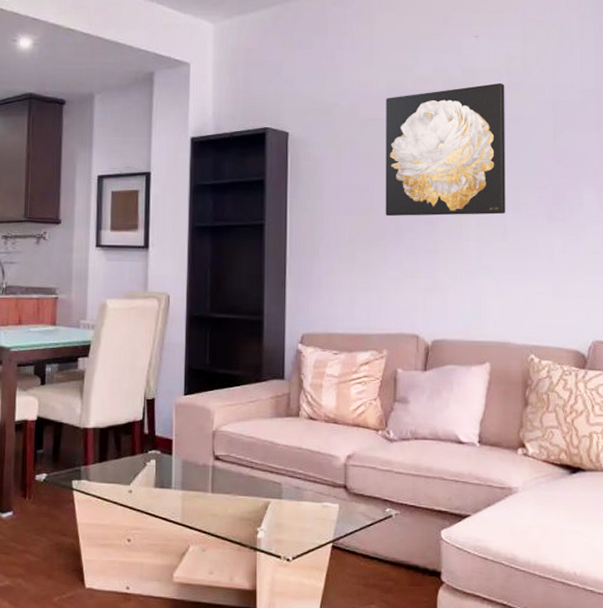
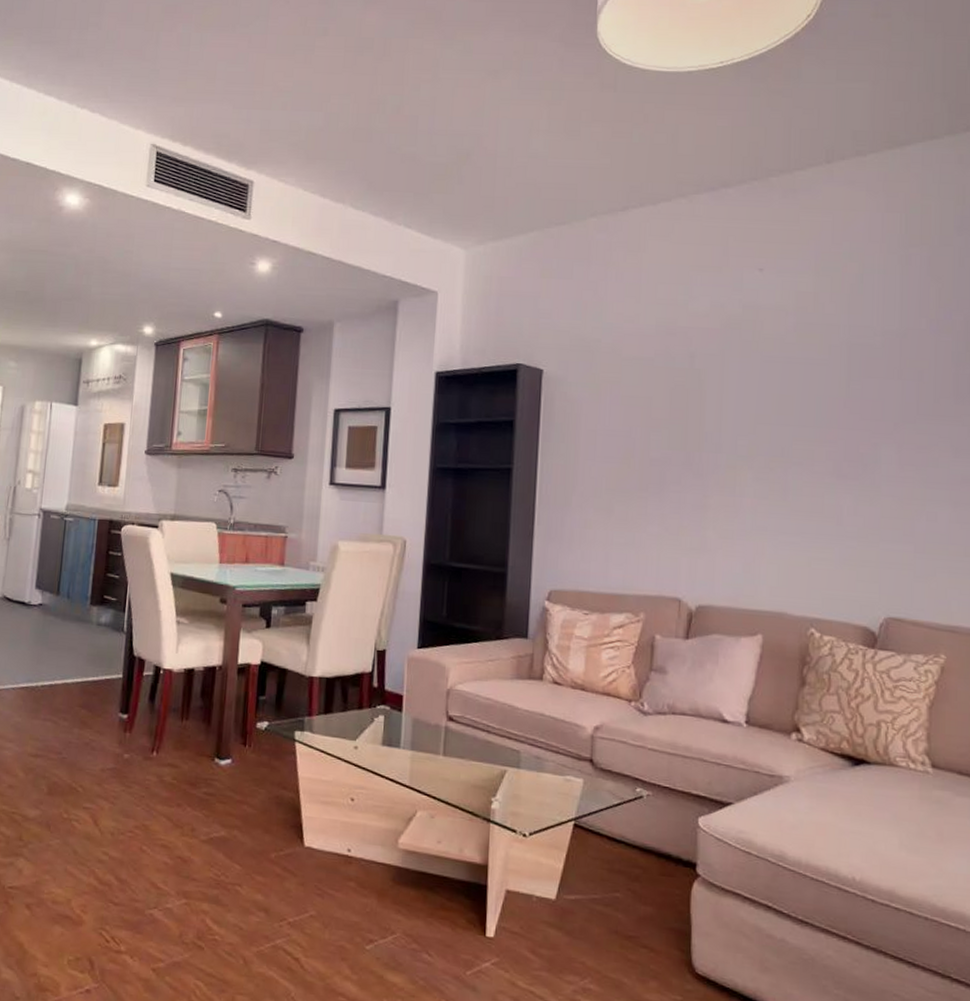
wall art: present [385,82,506,217] -> none [648,321,792,469]

